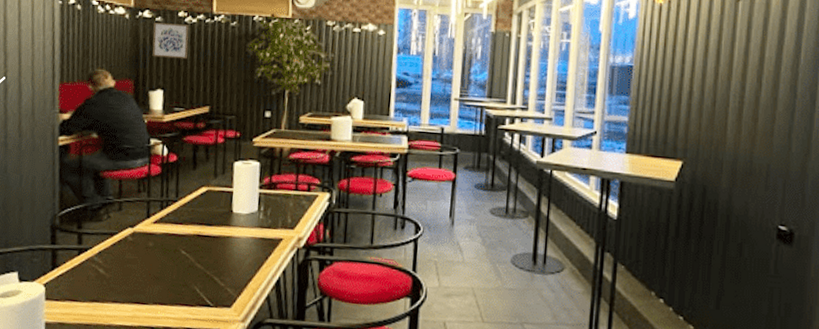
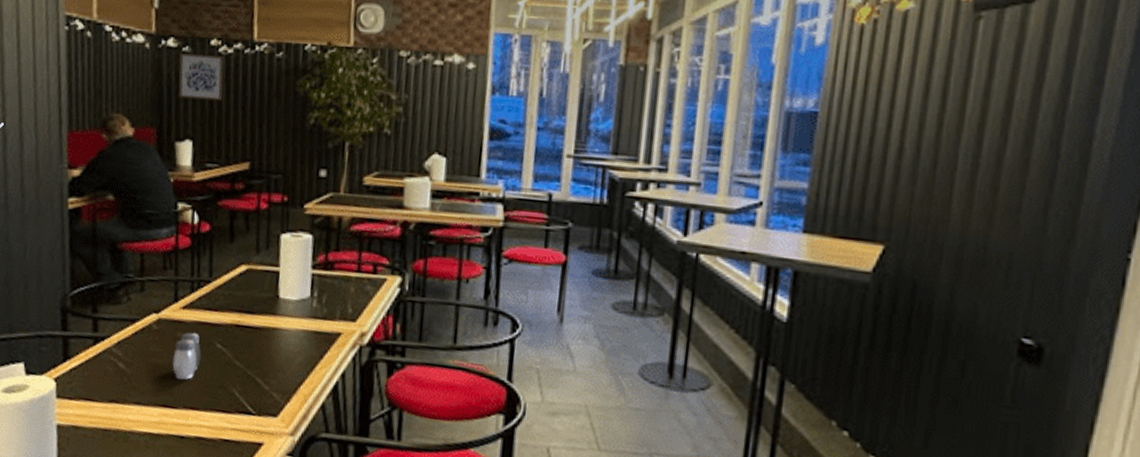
salt and pepper shaker: none [144,242,169,281] -> present [172,332,202,380]

